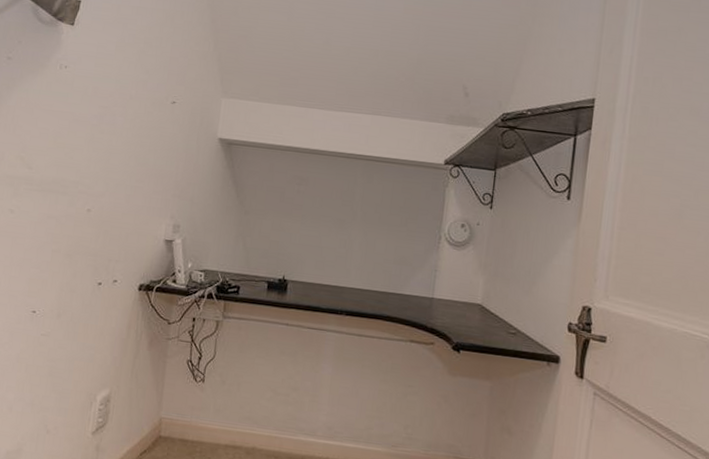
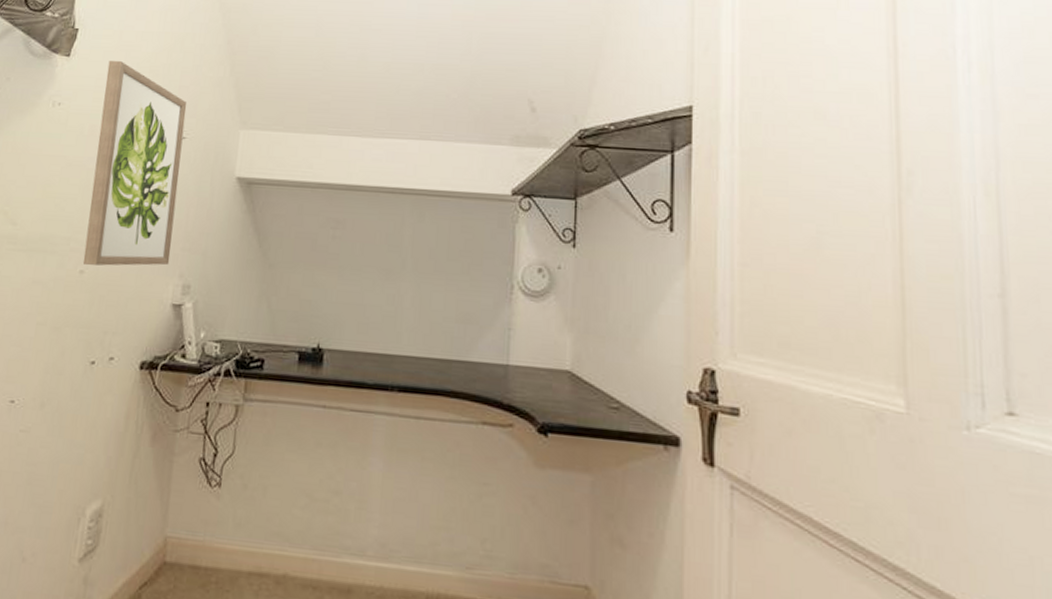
wall art: none [89,31,177,208] -> present [82,61,187,266]

